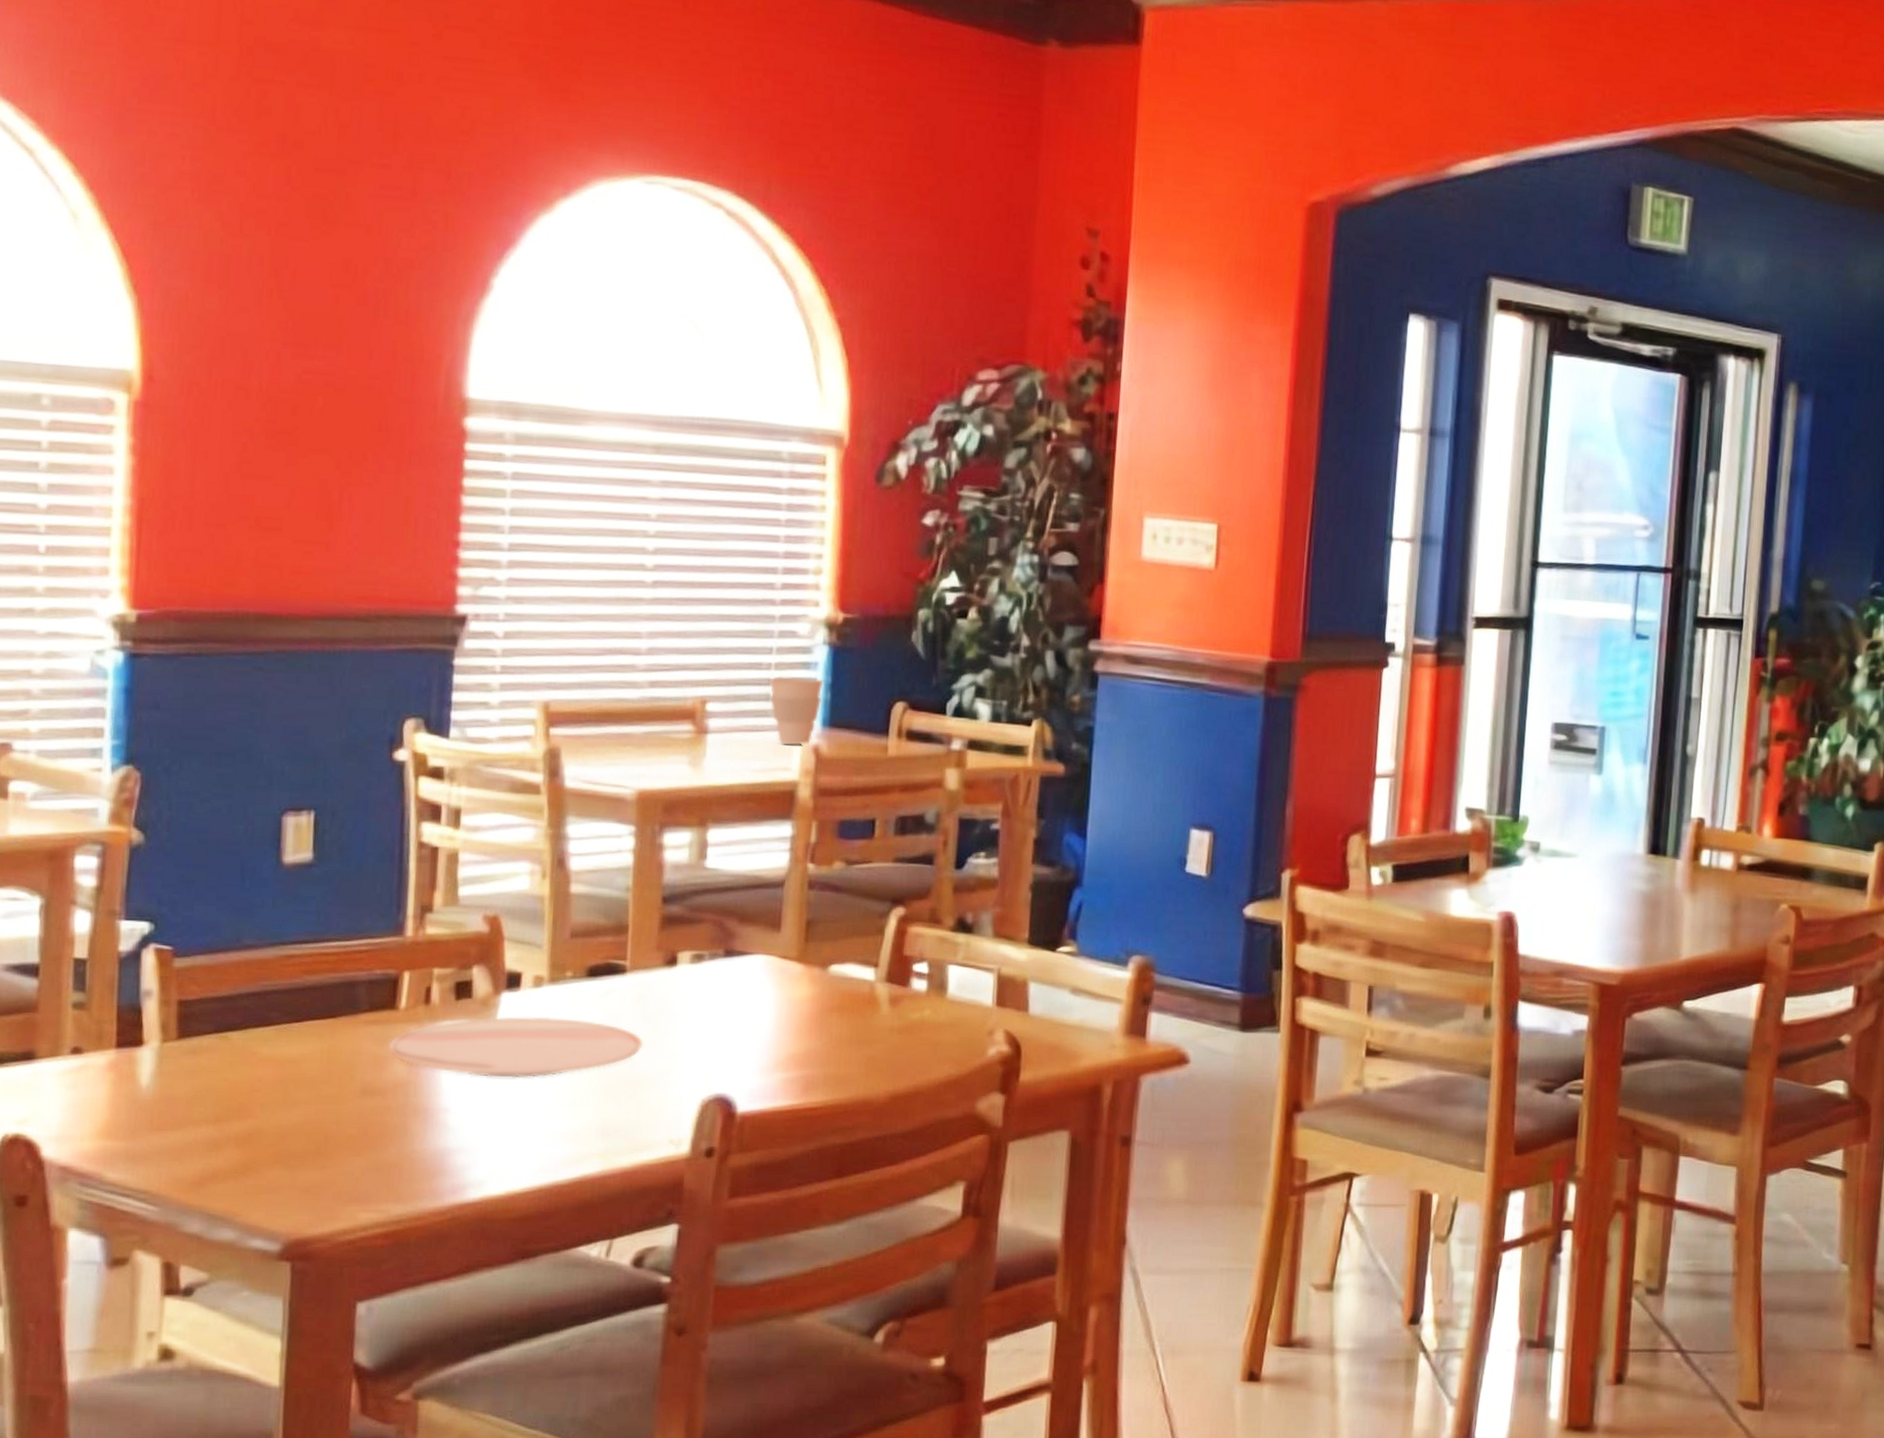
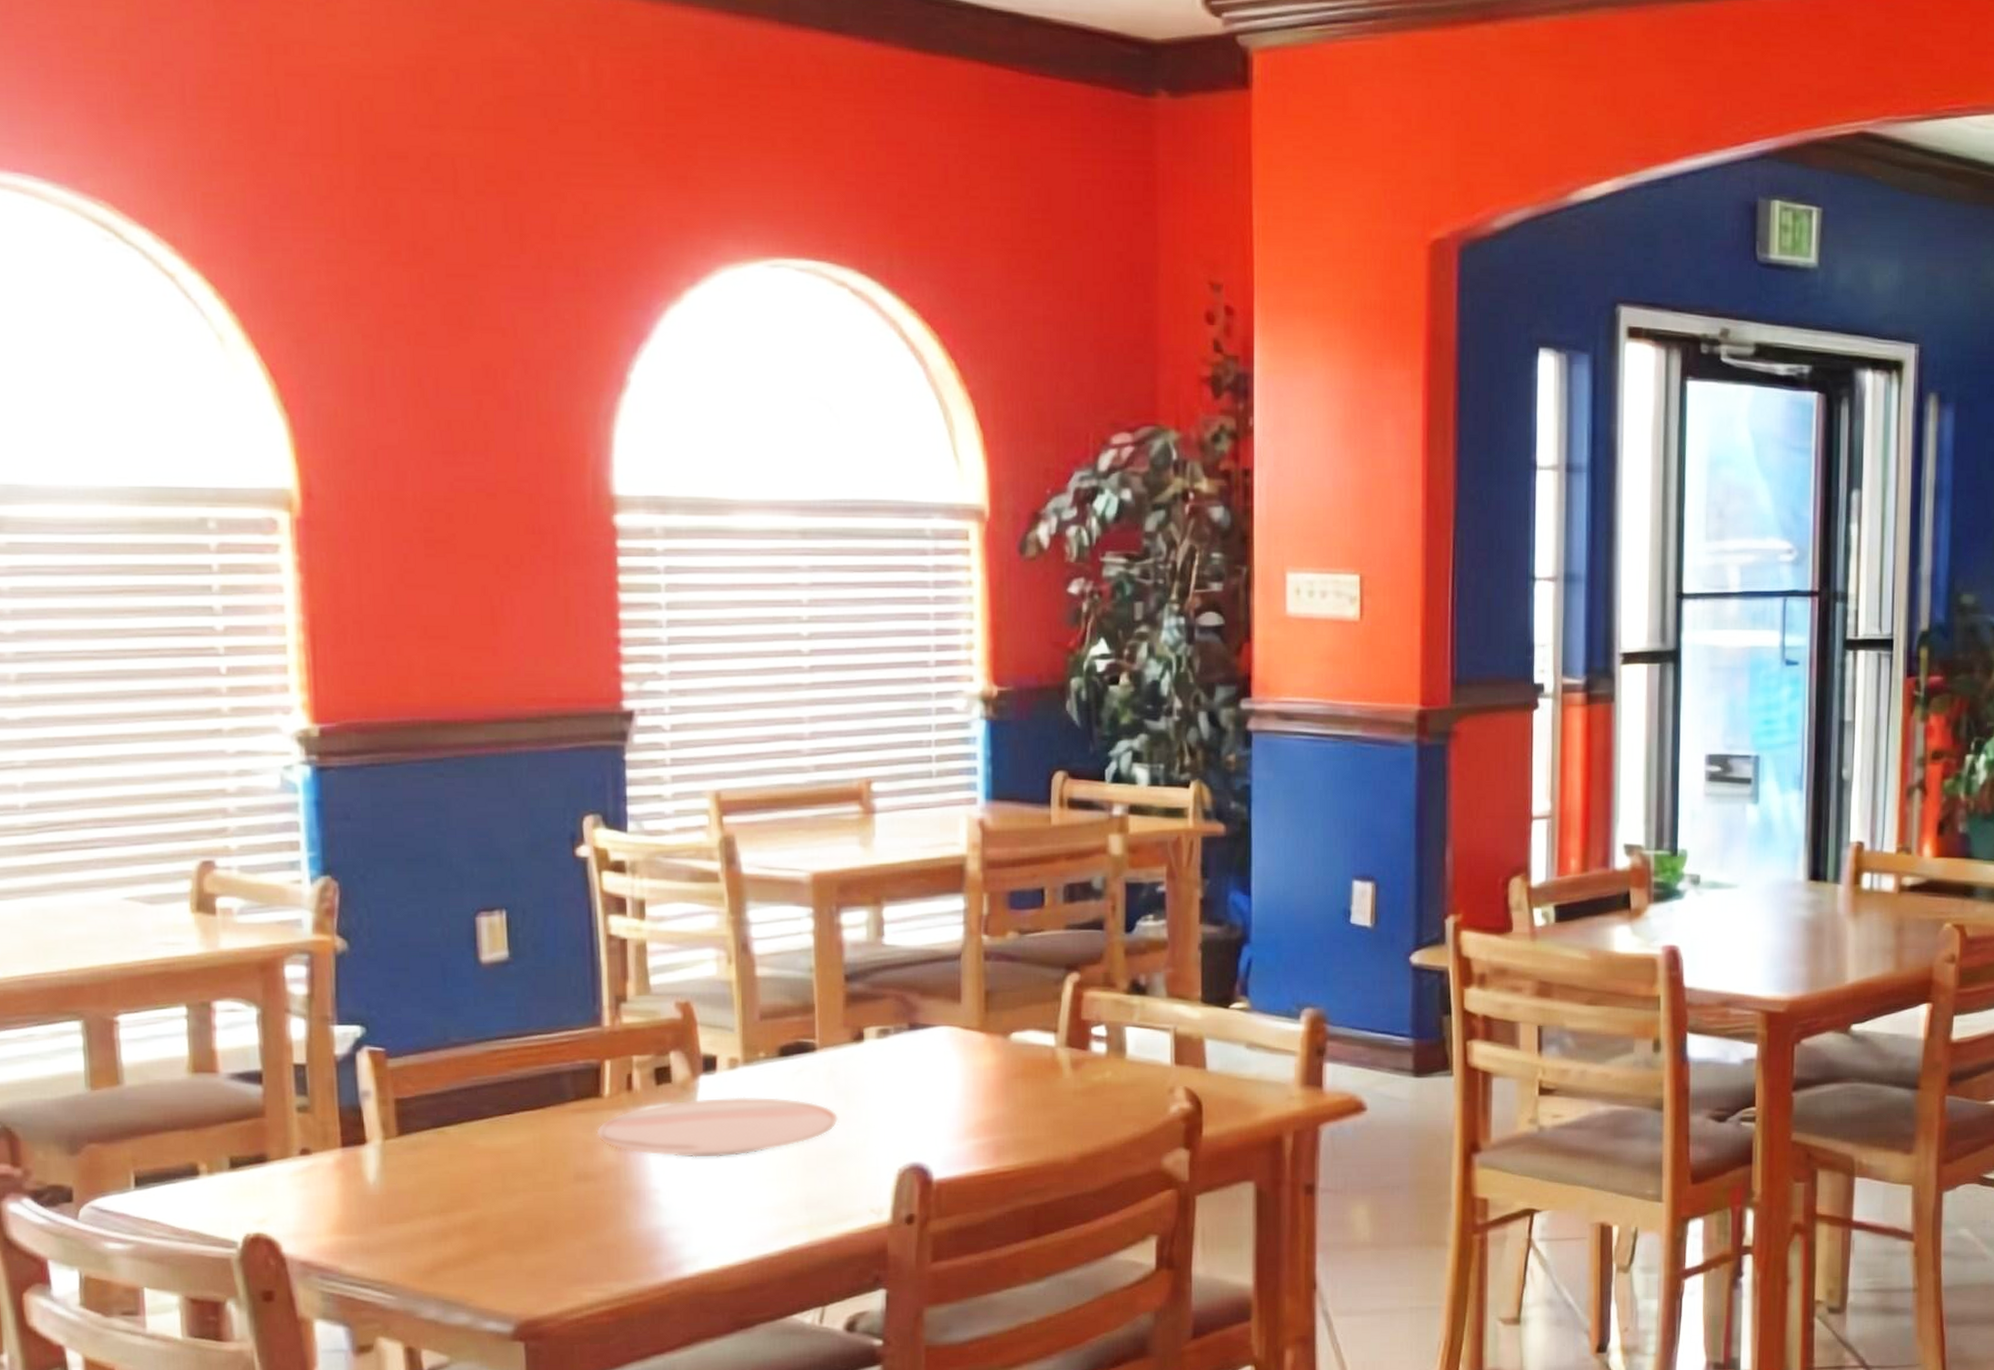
cup: present [769,676,824,746] -> none [931,753,984,821]

